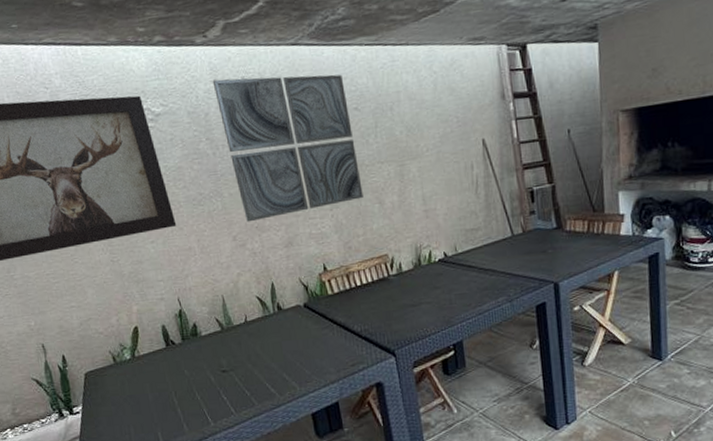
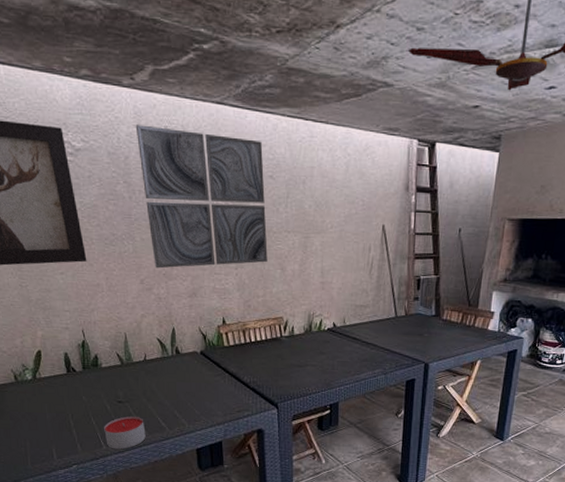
candle: none [210,385,256,425] -> present [104,416,146,450]

